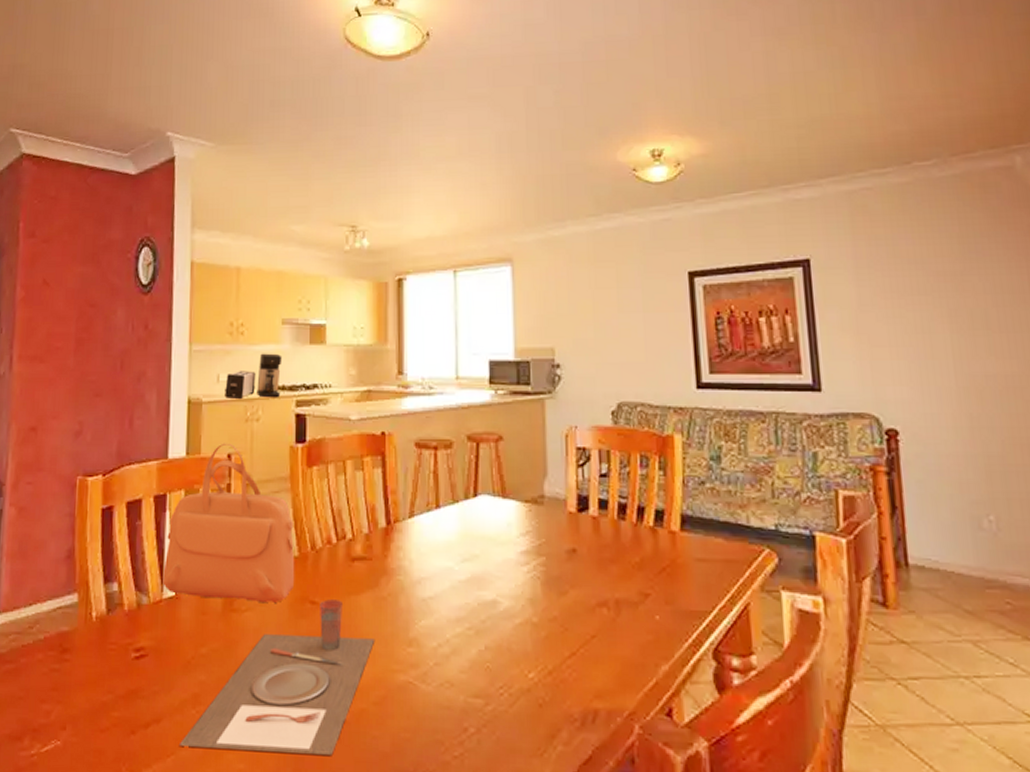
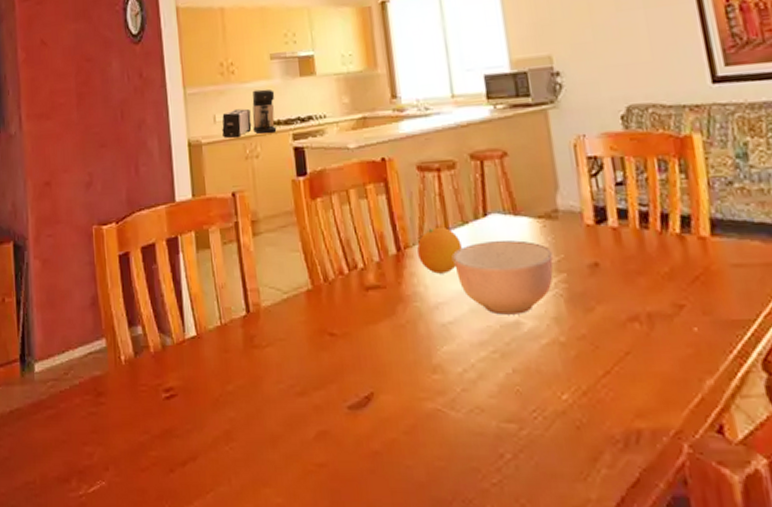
handbag: present [163,443,295,604] -> none [183,182,311,338]
place setting: present [180,599,376,755] -> none [217,330,399,486]
fruit: none [407,503,450,550] -> present [417,226,462,274]
bowl: none [440,521,536,594] -> present [453,240,554,315]

